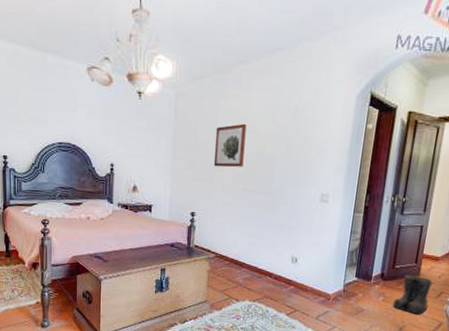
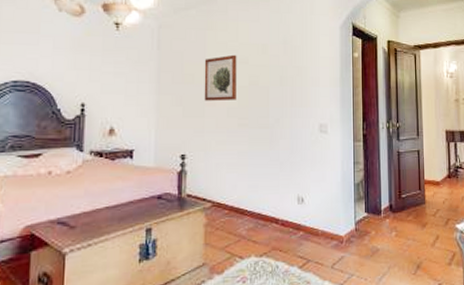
boots: present [393,275,432,315] -> none [406,203,438,247]

